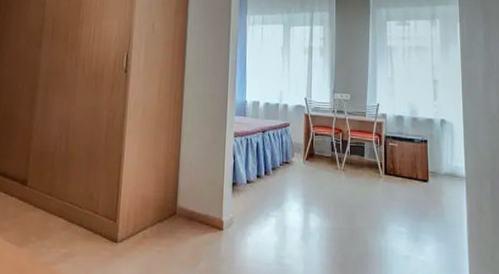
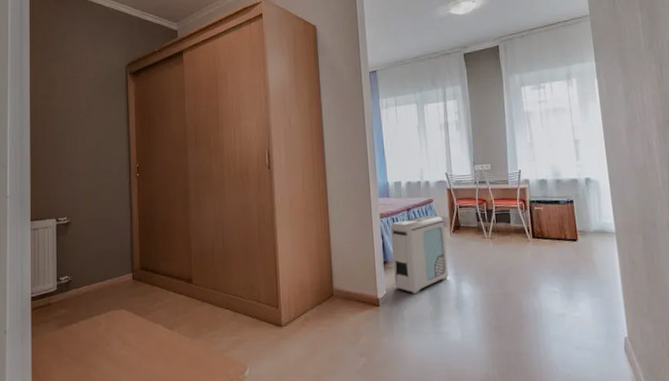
air purifier: none [242,139,299,221] -> present [390,215,449,295]

